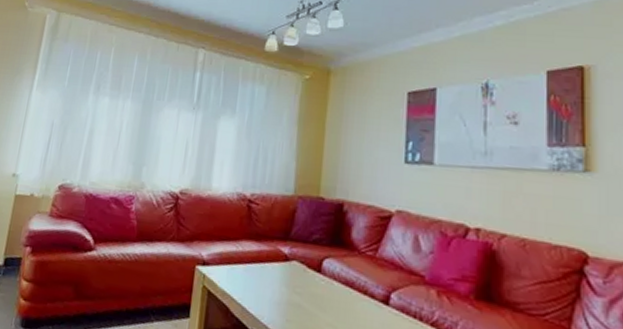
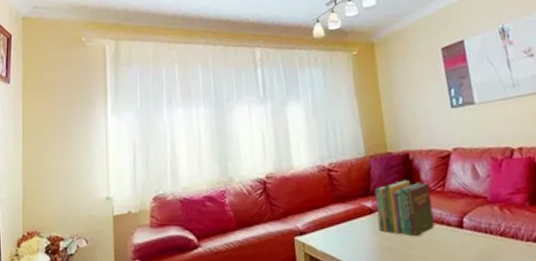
books: none [291,232,360,301] -> present [374,179,435,237]

